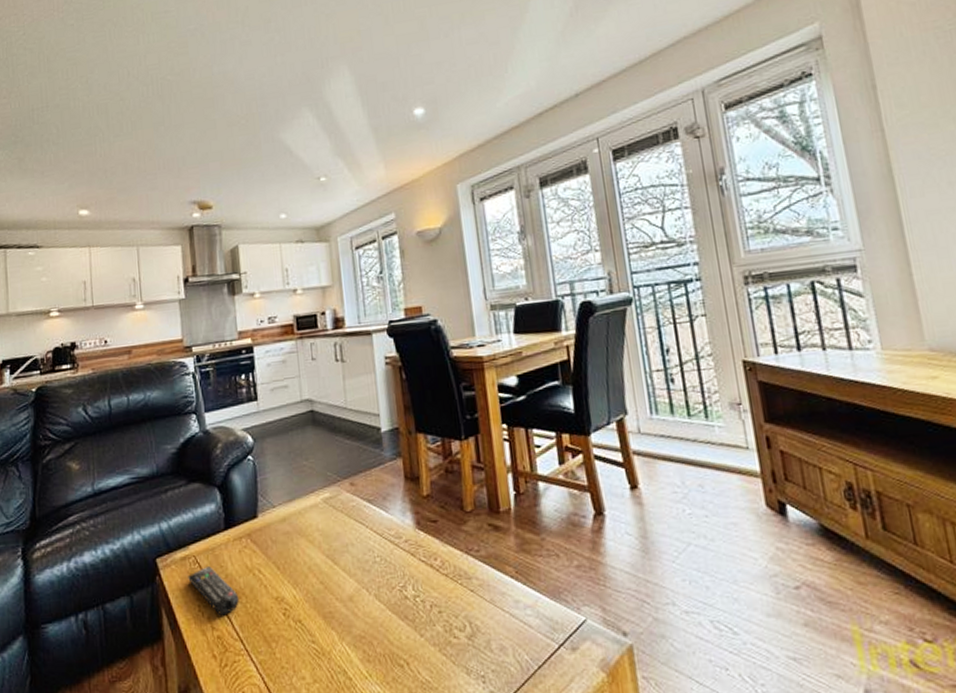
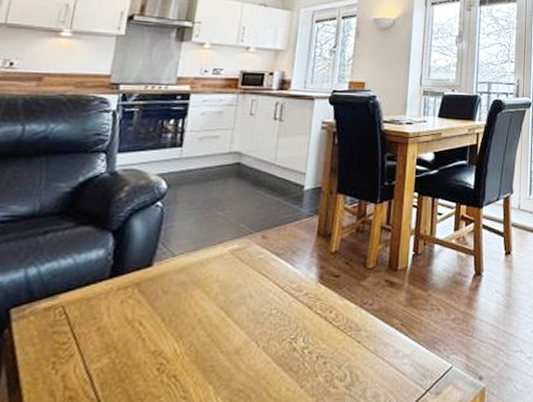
remote control: present [188,565,239,616] -> none [48,316,108,374]

